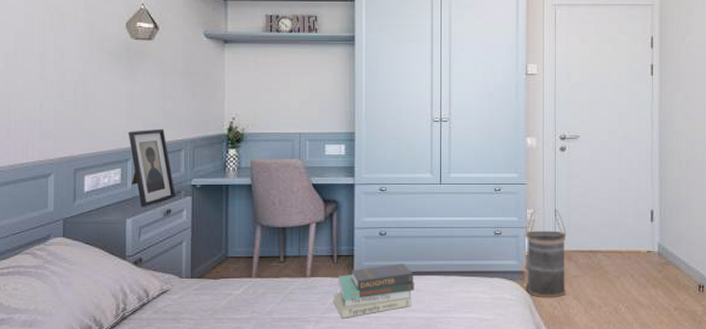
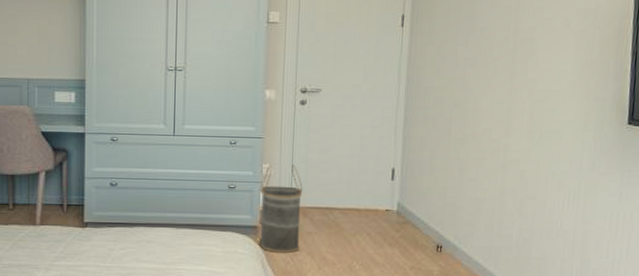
books: present [333,264,414,318] -> none [63,214,145,267]

